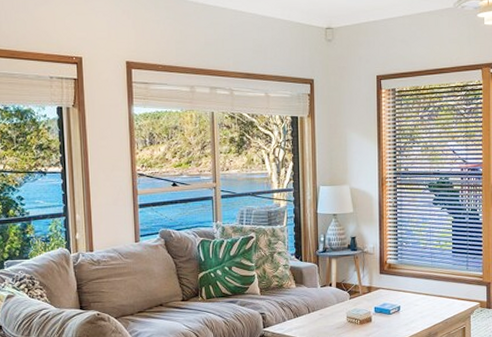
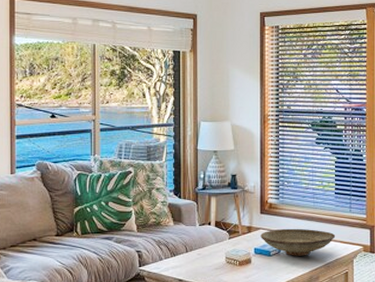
decorative bowl: none [380,287,453,314] -> present [260,228,336,256]

